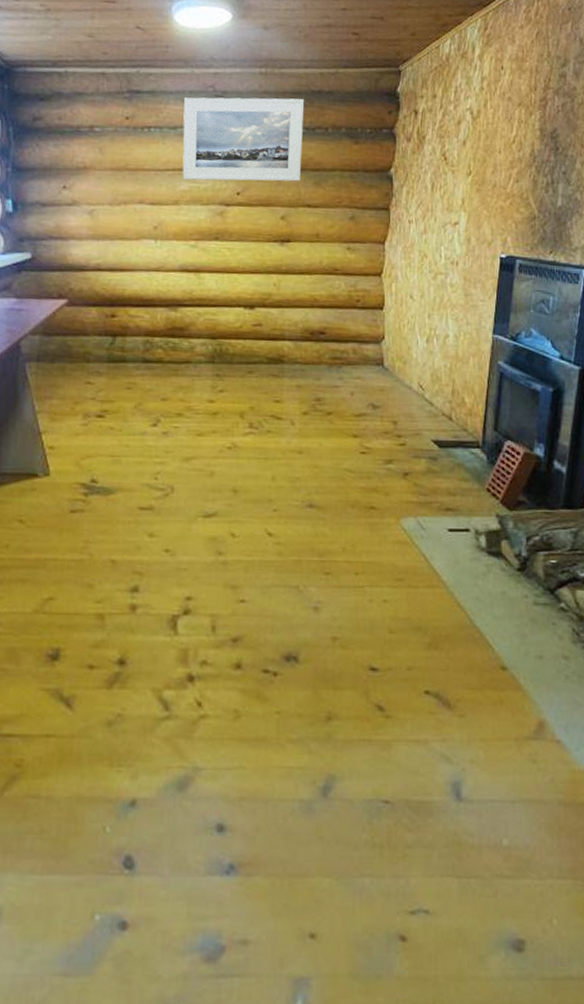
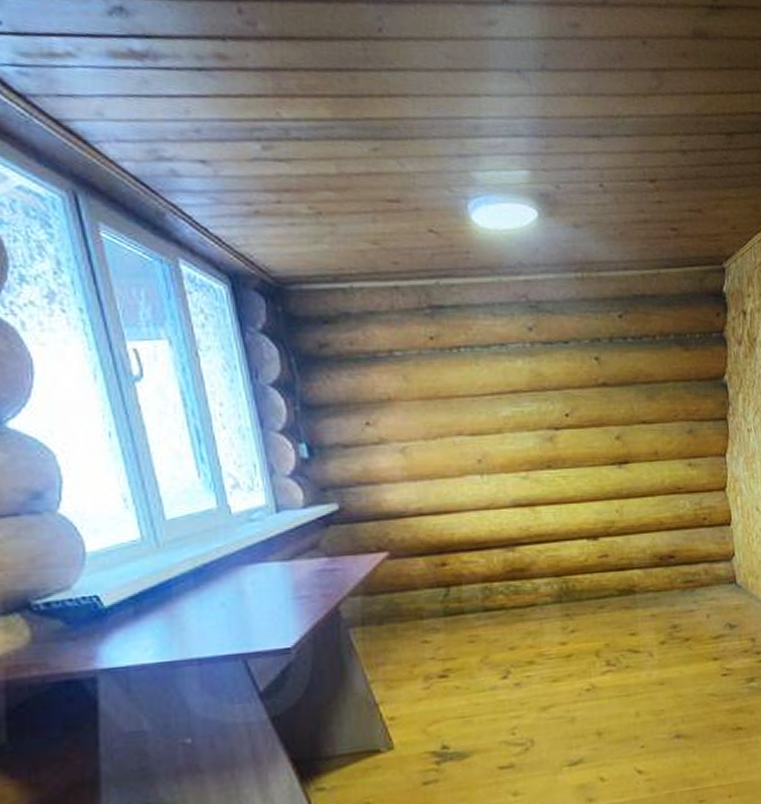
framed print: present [182,97,305,182] -> none [495,305,632,405]

